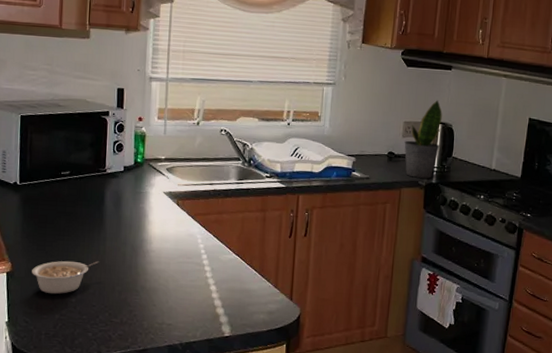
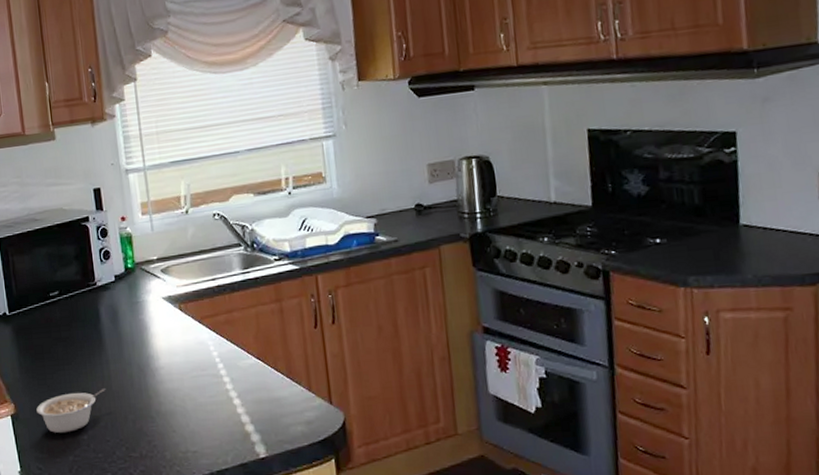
potted plant: present [404,100,442,179] -> none [432,130,479,230]

